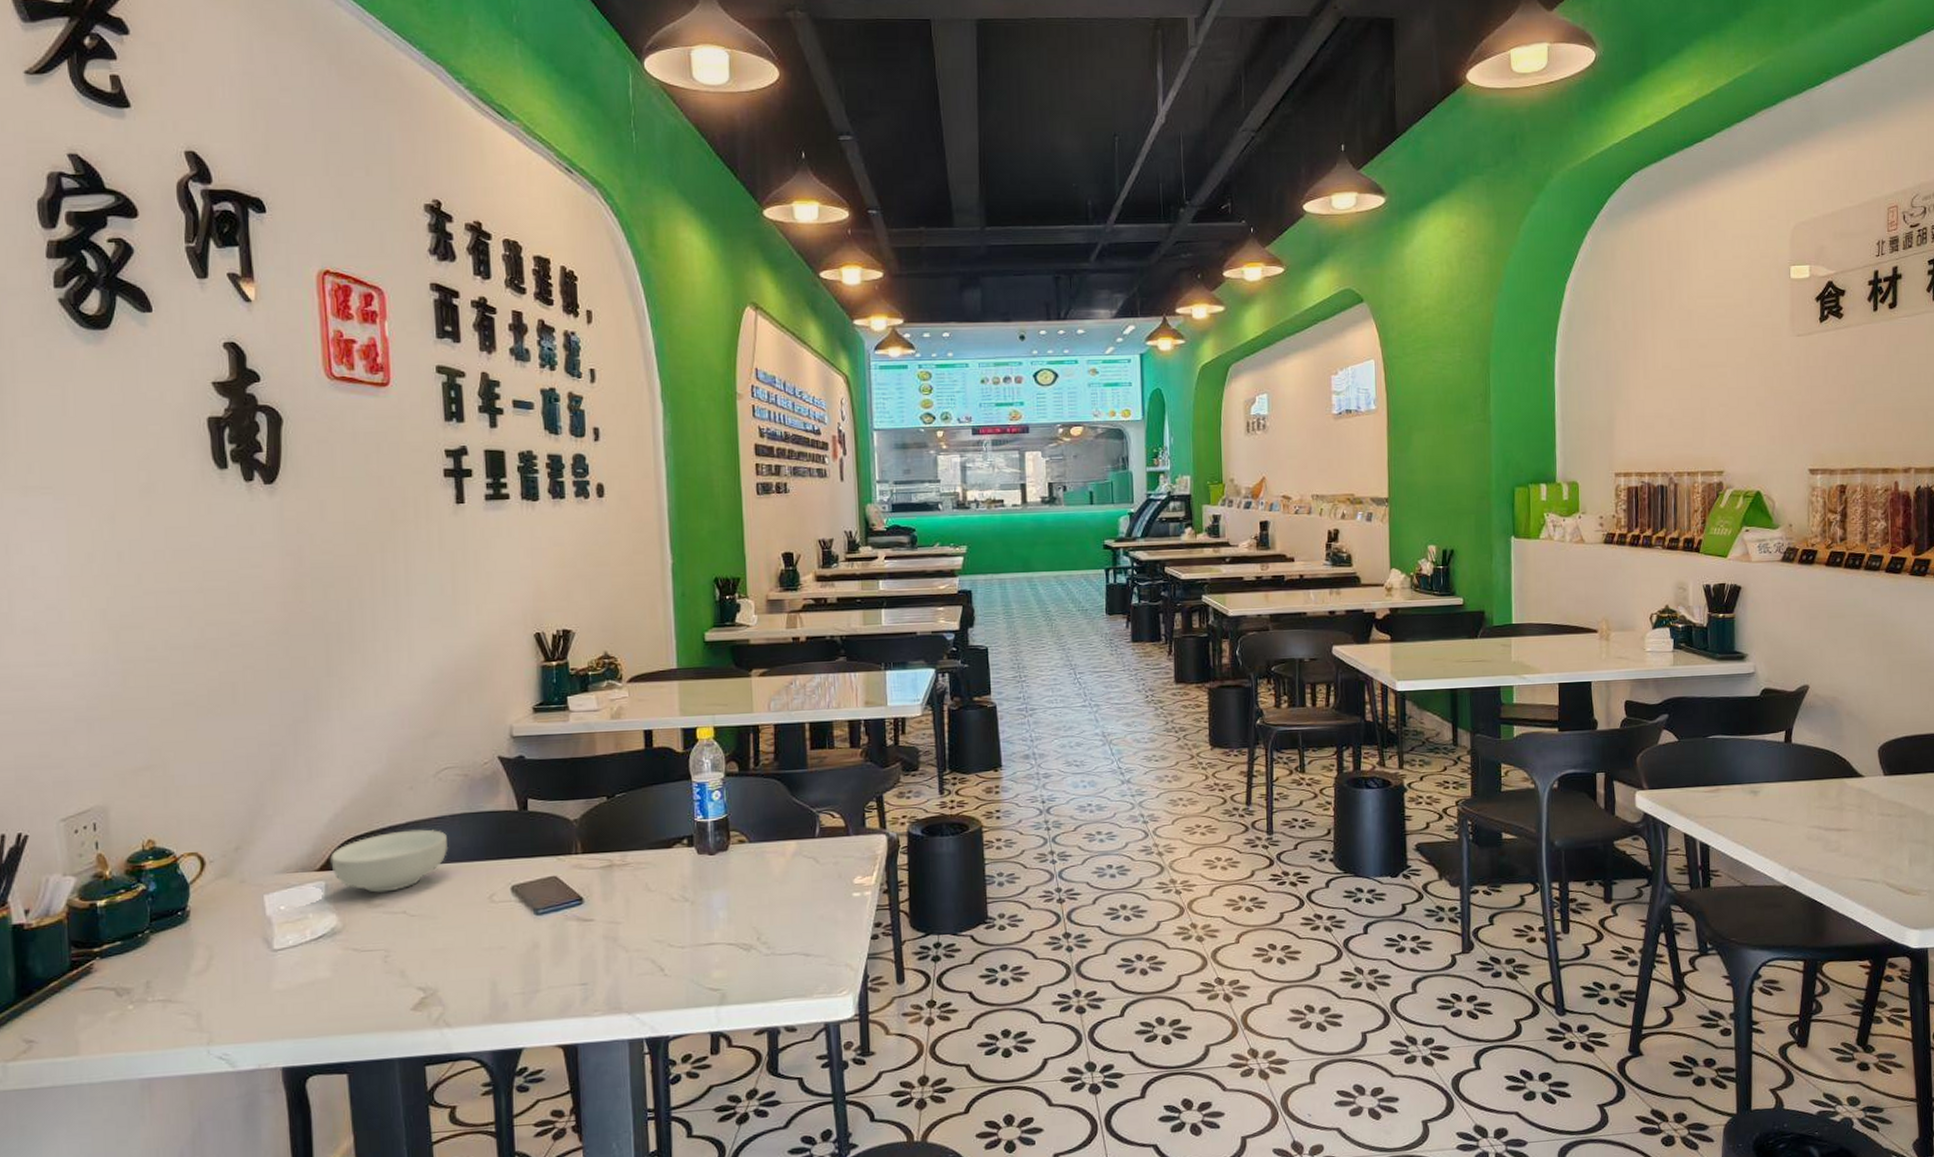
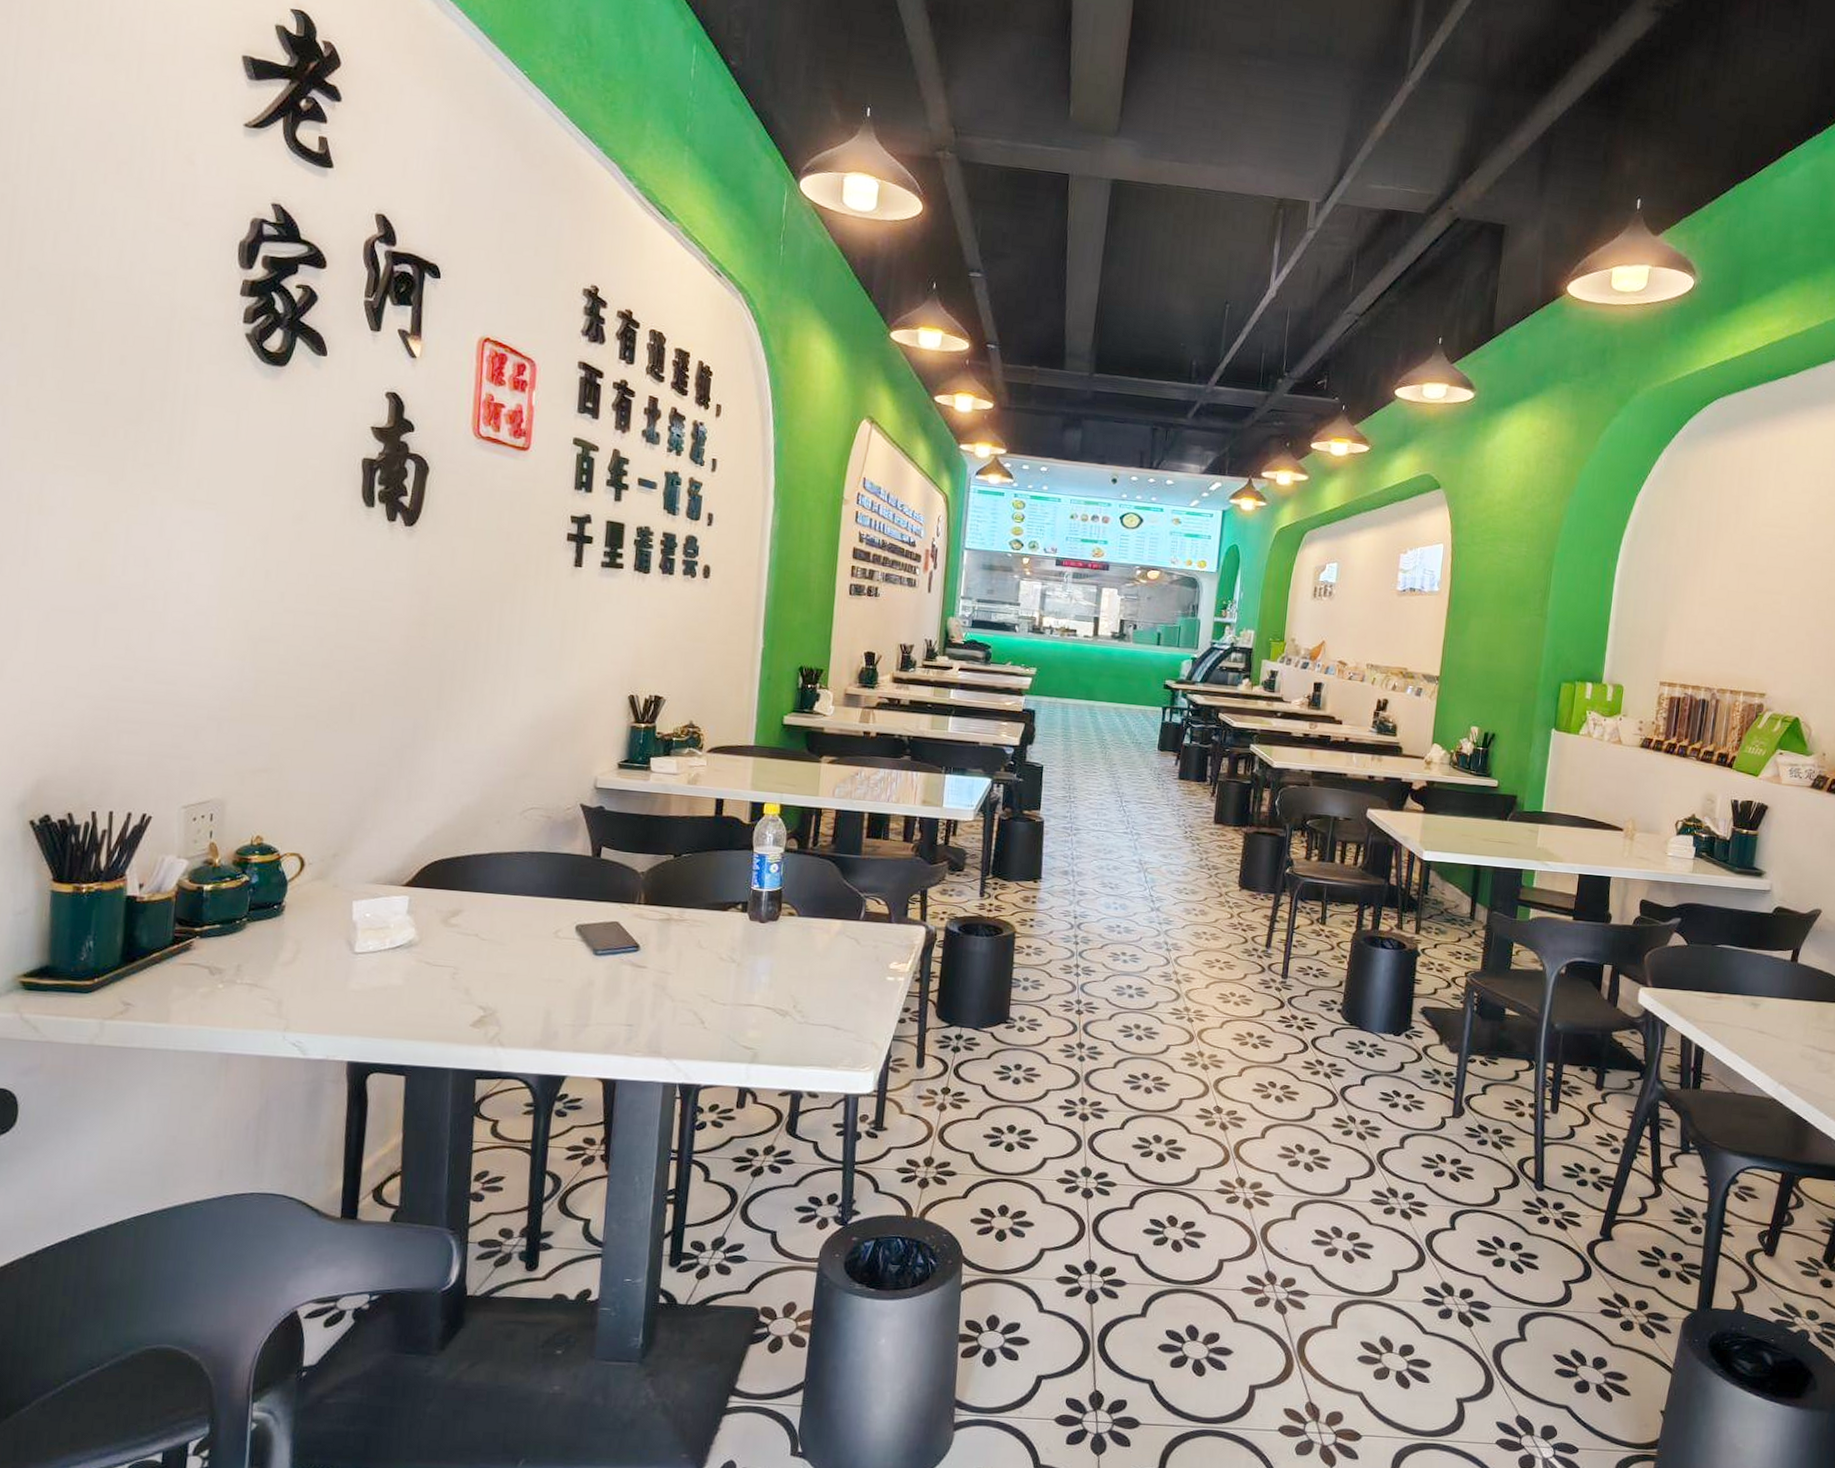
cereal bowl: present [330,829,449,893] -> none [416,860,525,915]

